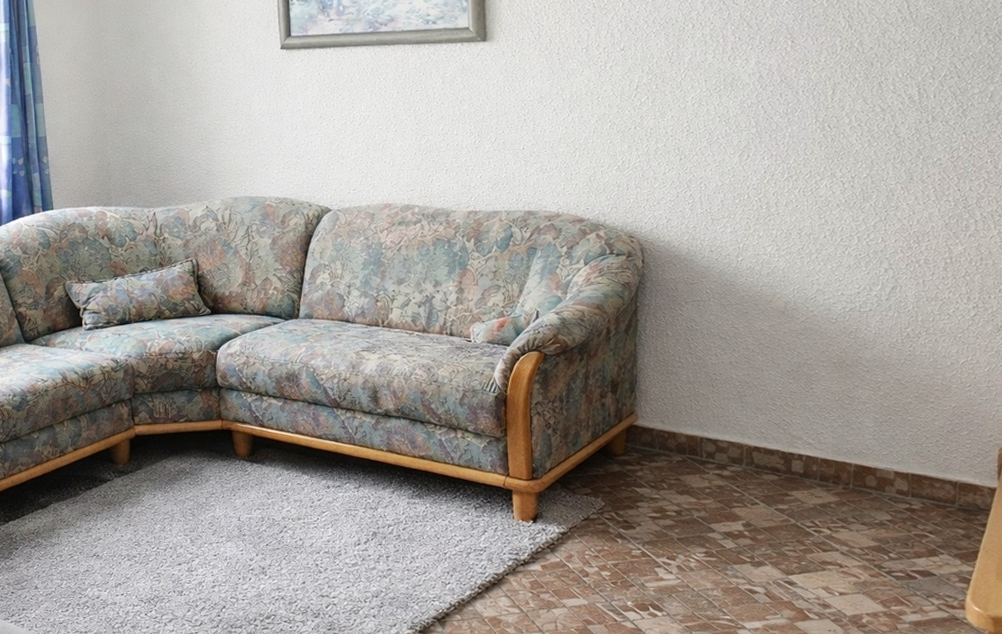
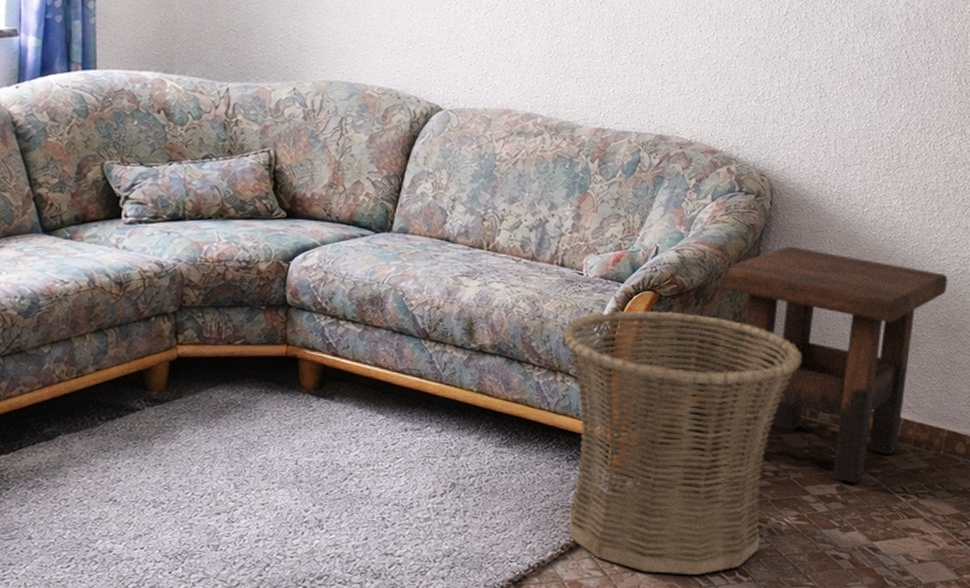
basket: none [457,368,692,610] -> present [561,310,802,575]
side table: none [599,299,836,520] -> present [717,245,948,483]

